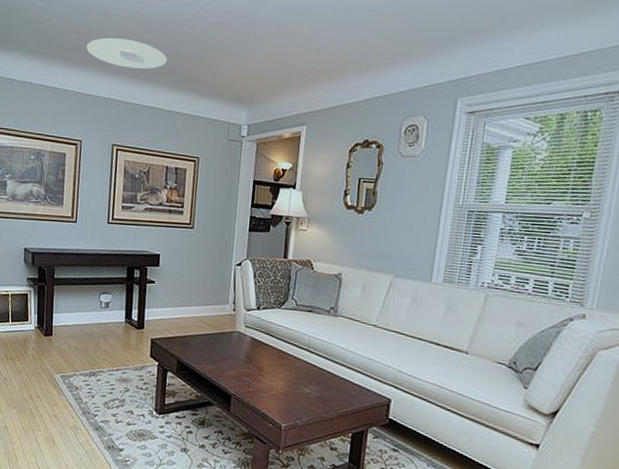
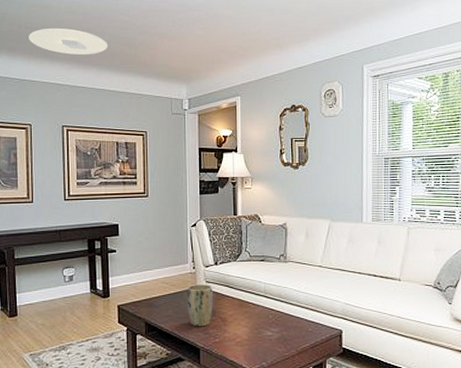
plant pot: none [222,327,252,374] -> present [187,284,213,327]

